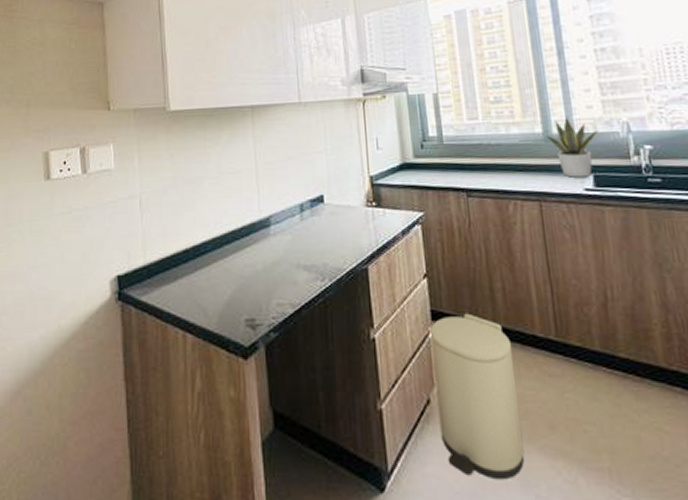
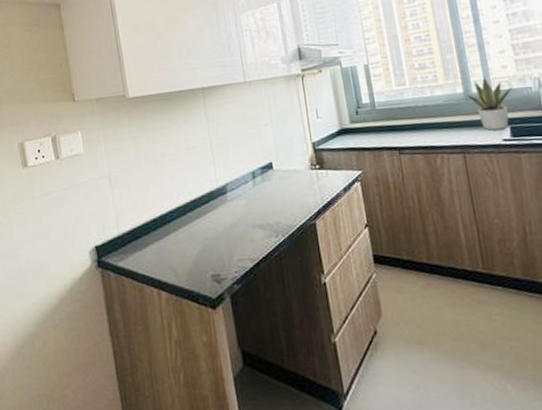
pedal bin: present [429,313,525,480] -> none [373,255,461,393]

